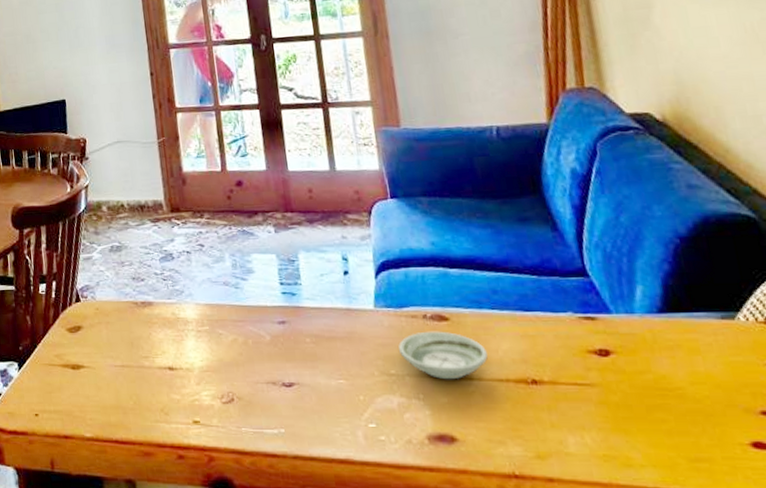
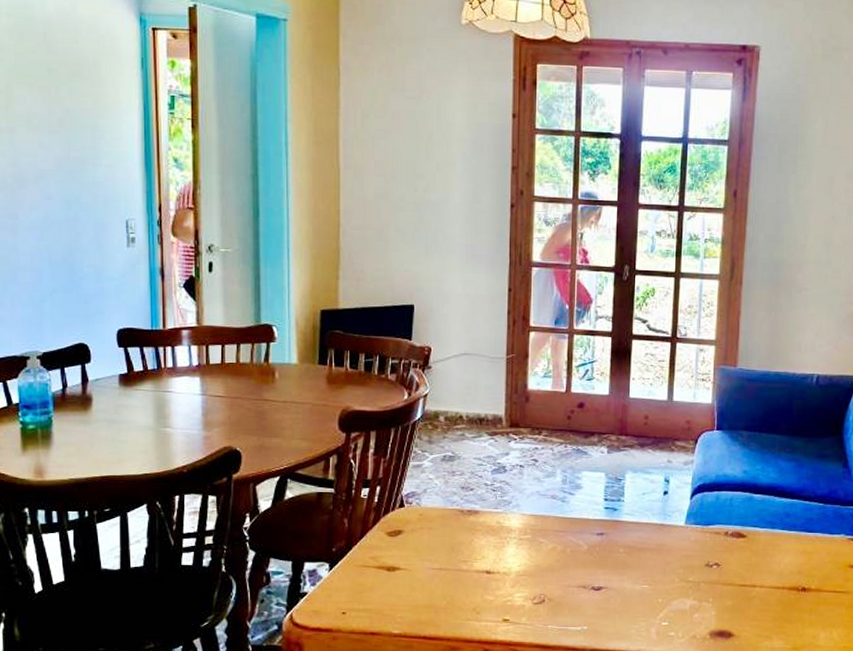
saucer: present [398,331,488,380] -> none [700,546,771,587]

